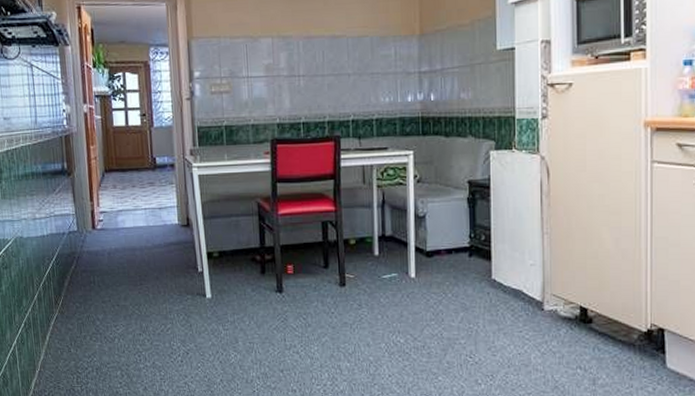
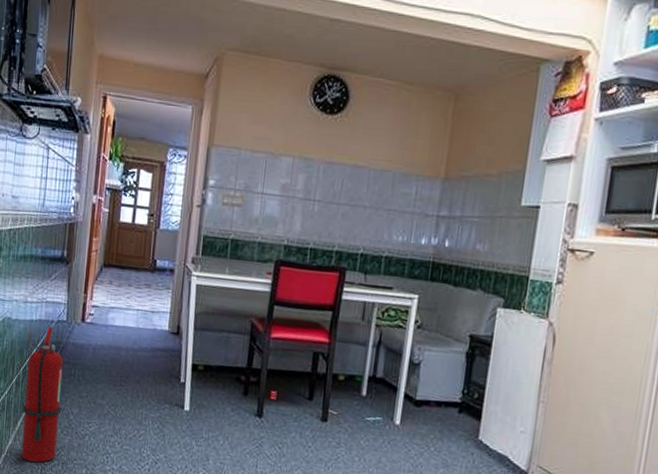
fire extinguisher: none [42,238,89,373] -> present [21,326,63,463]

